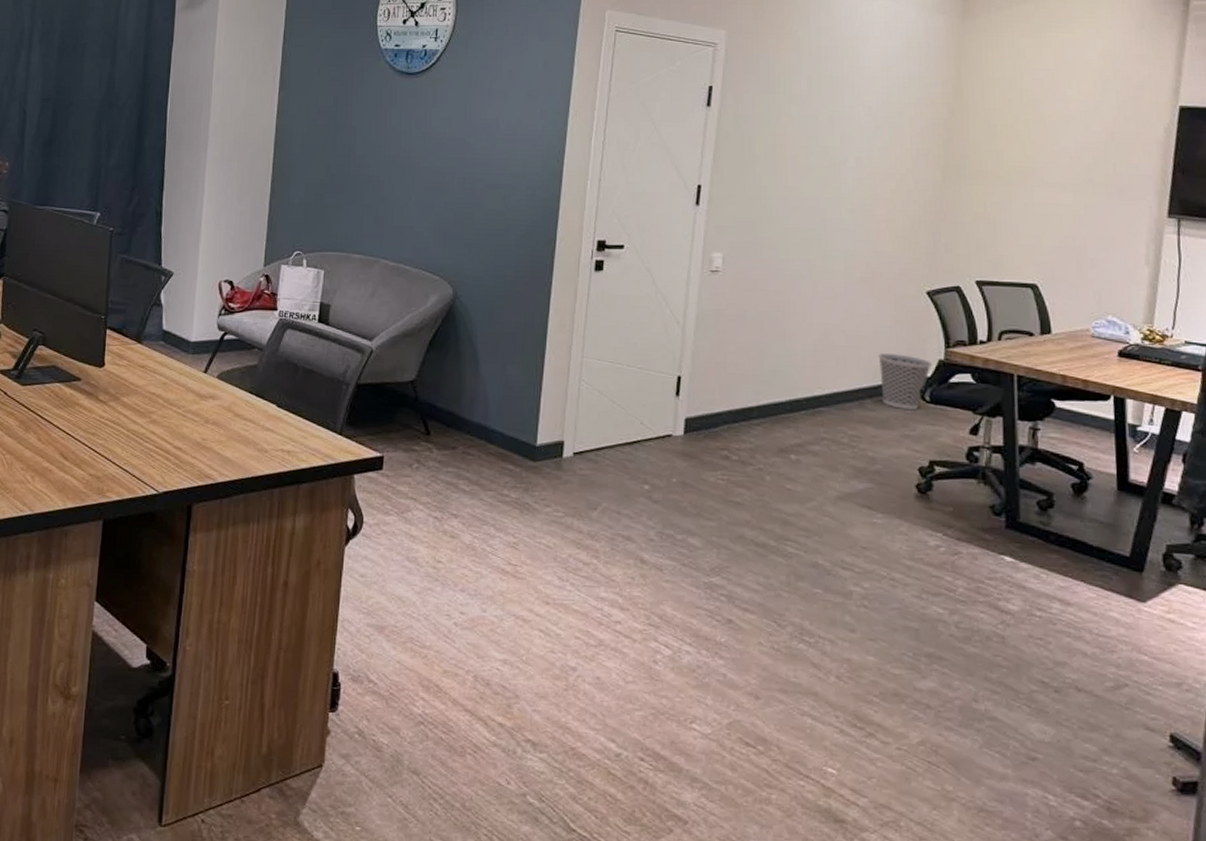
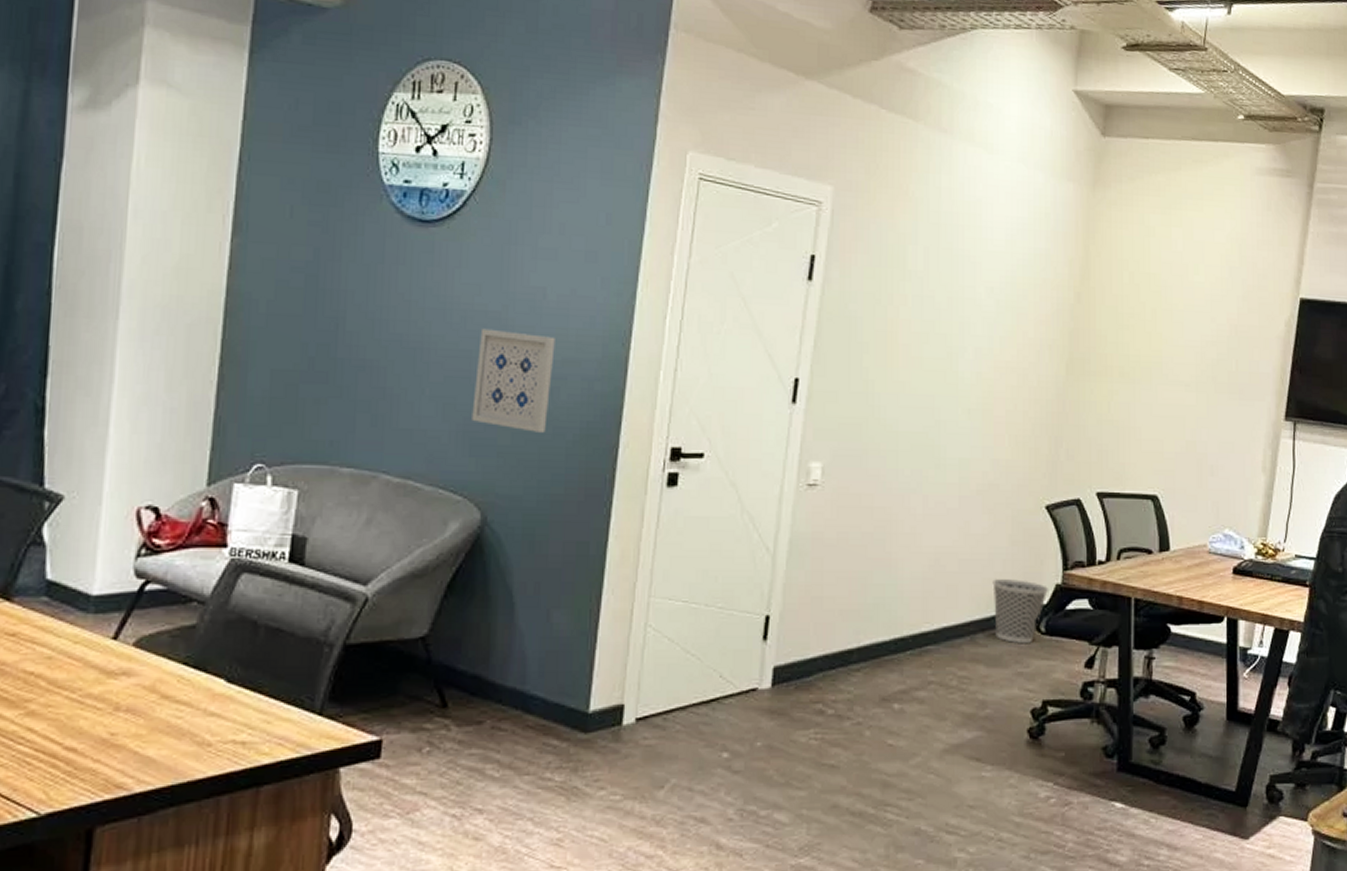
wall art: none [445,151,506,229] -> present [472,328,555,433]

